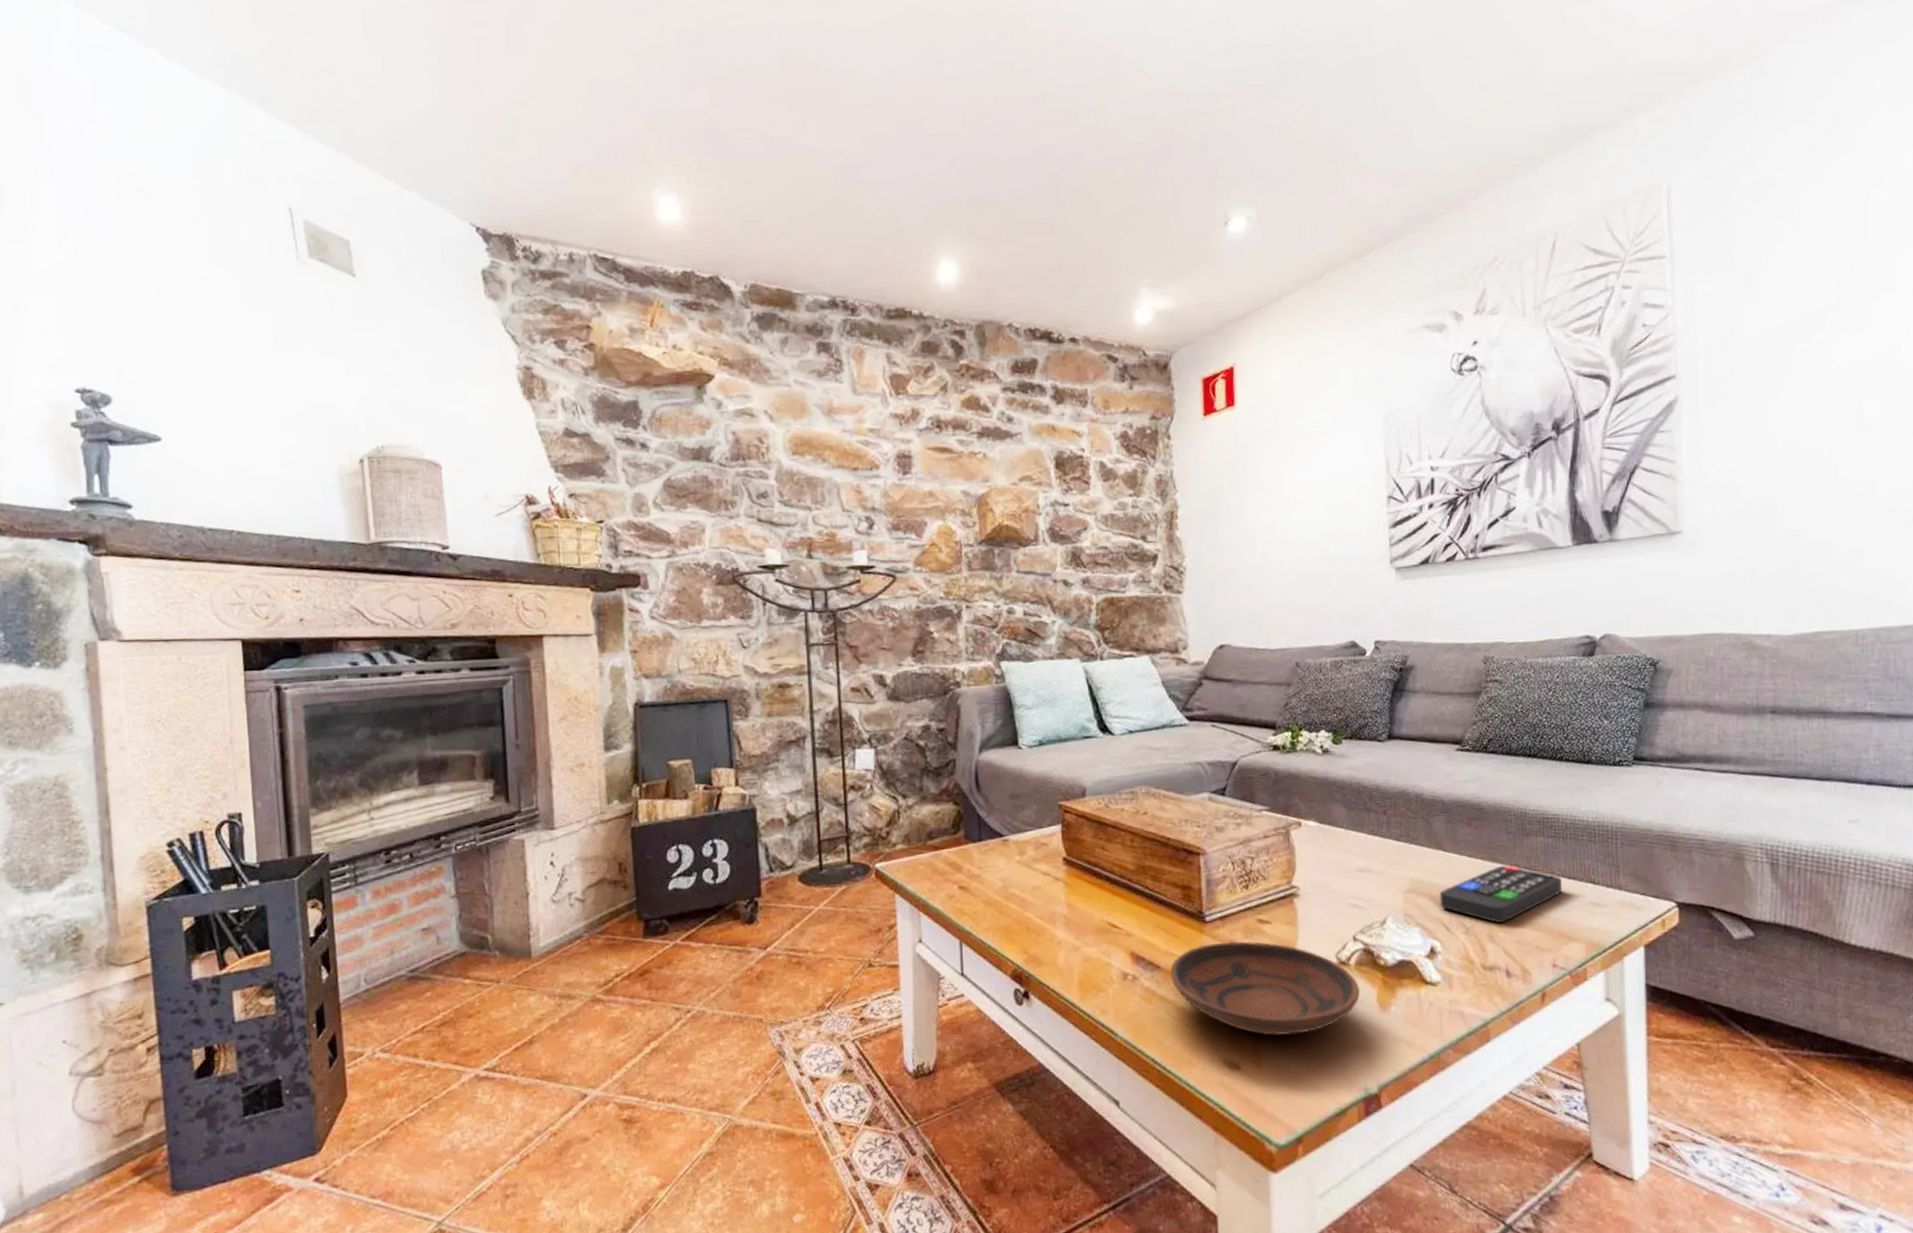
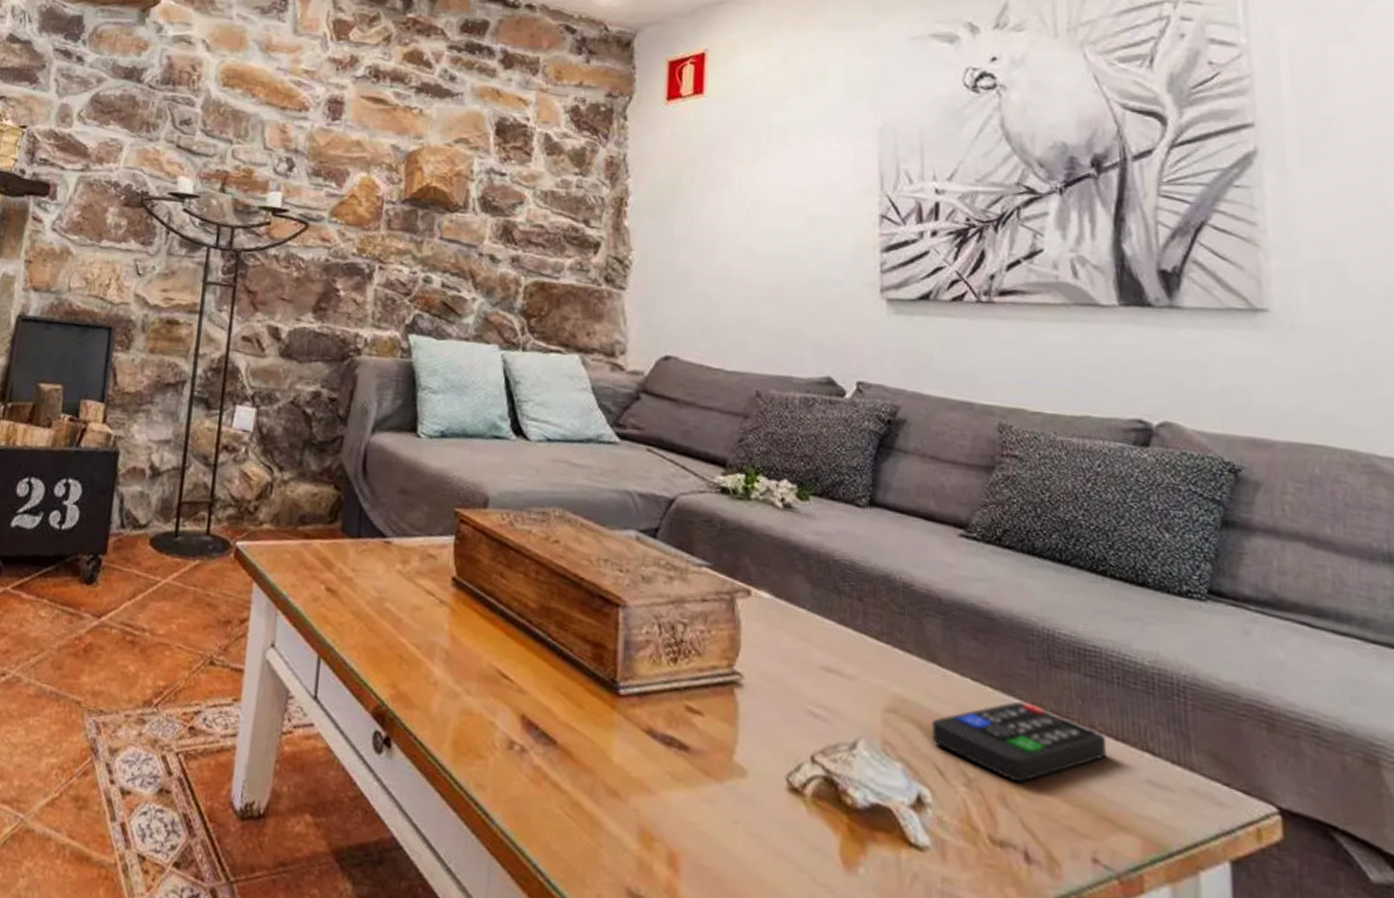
bowl: present [1171,941,1361,1036] -> none [568,724,817,878]

